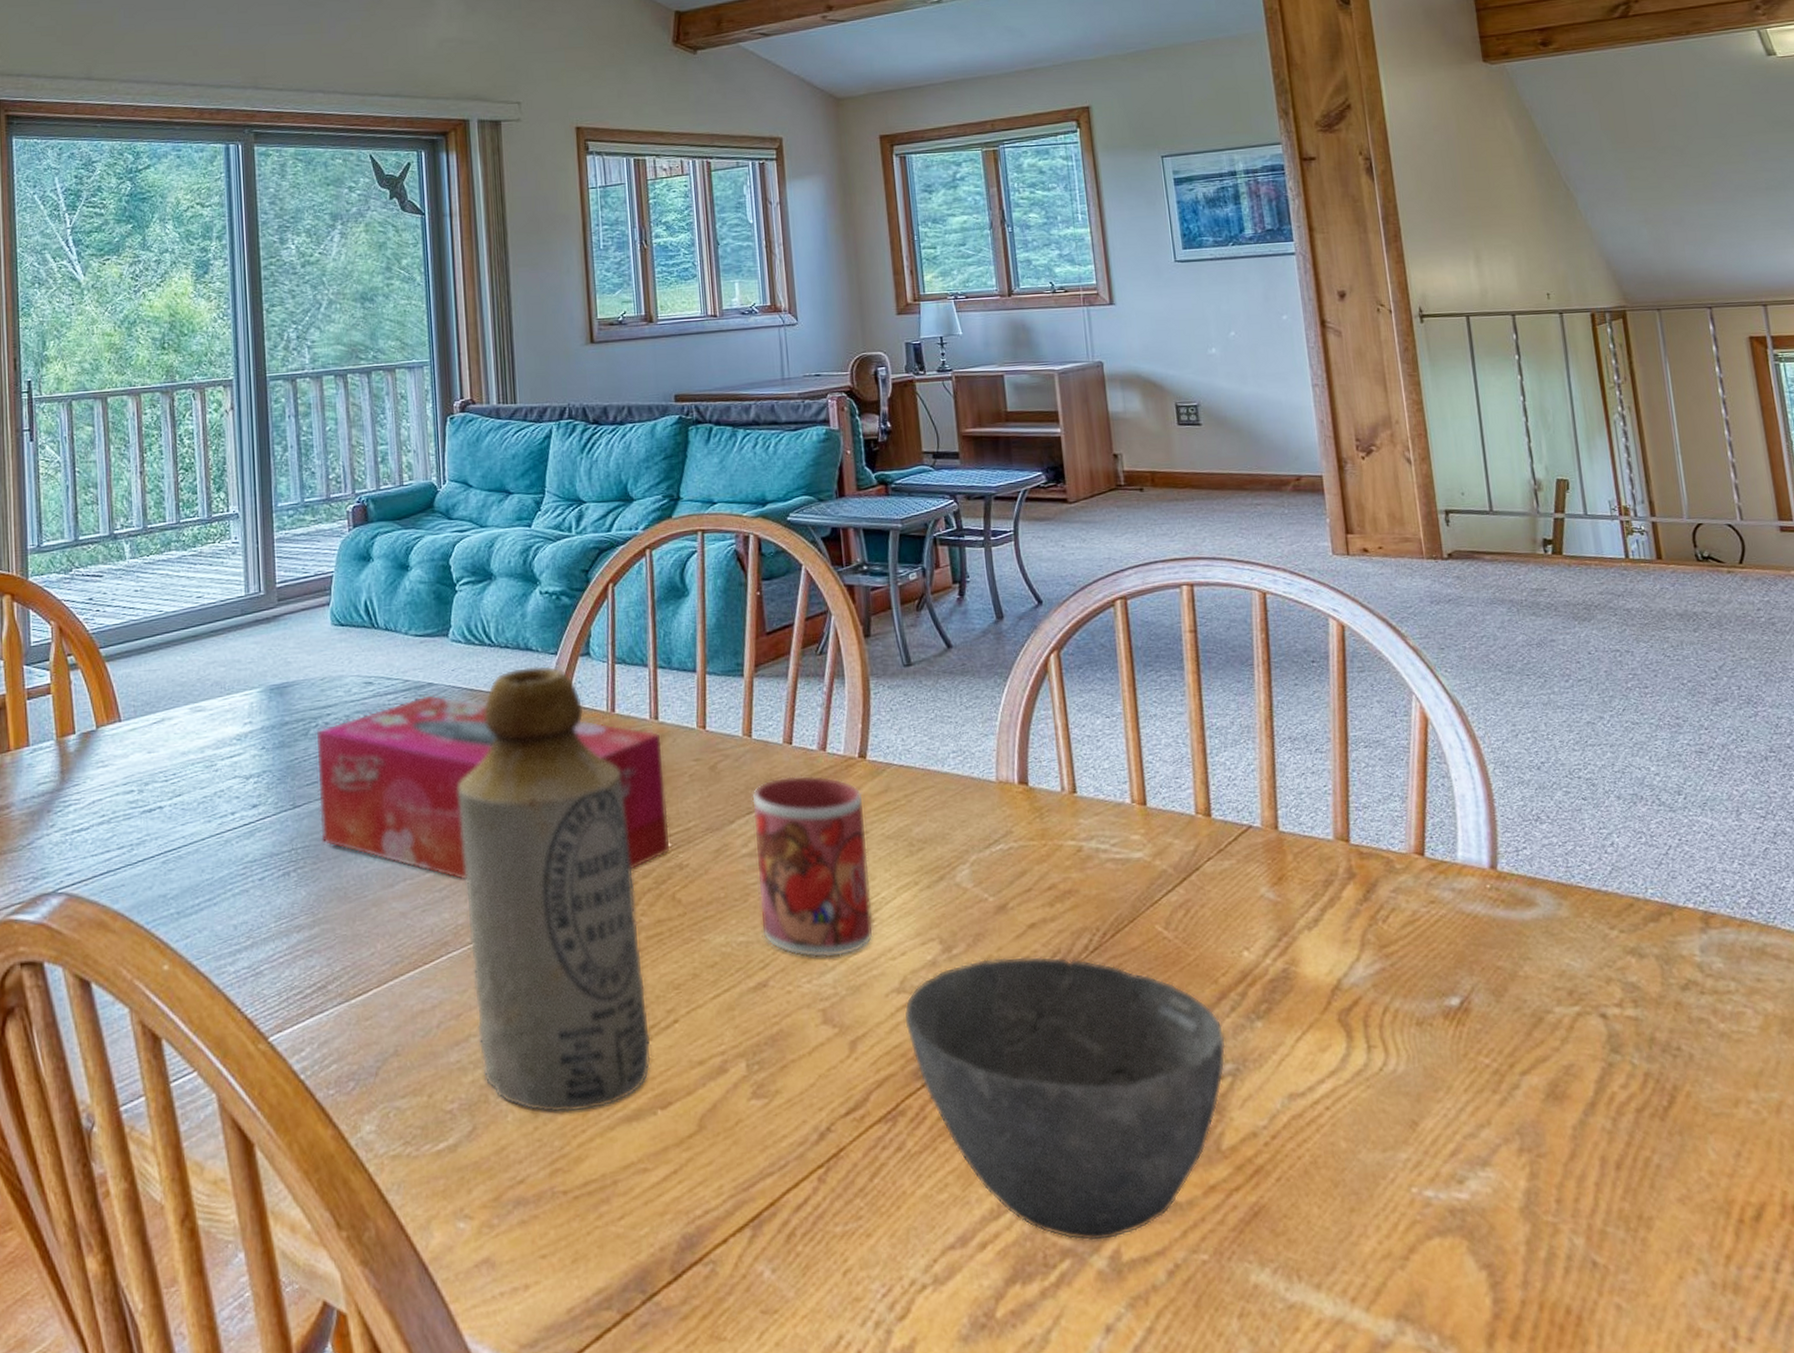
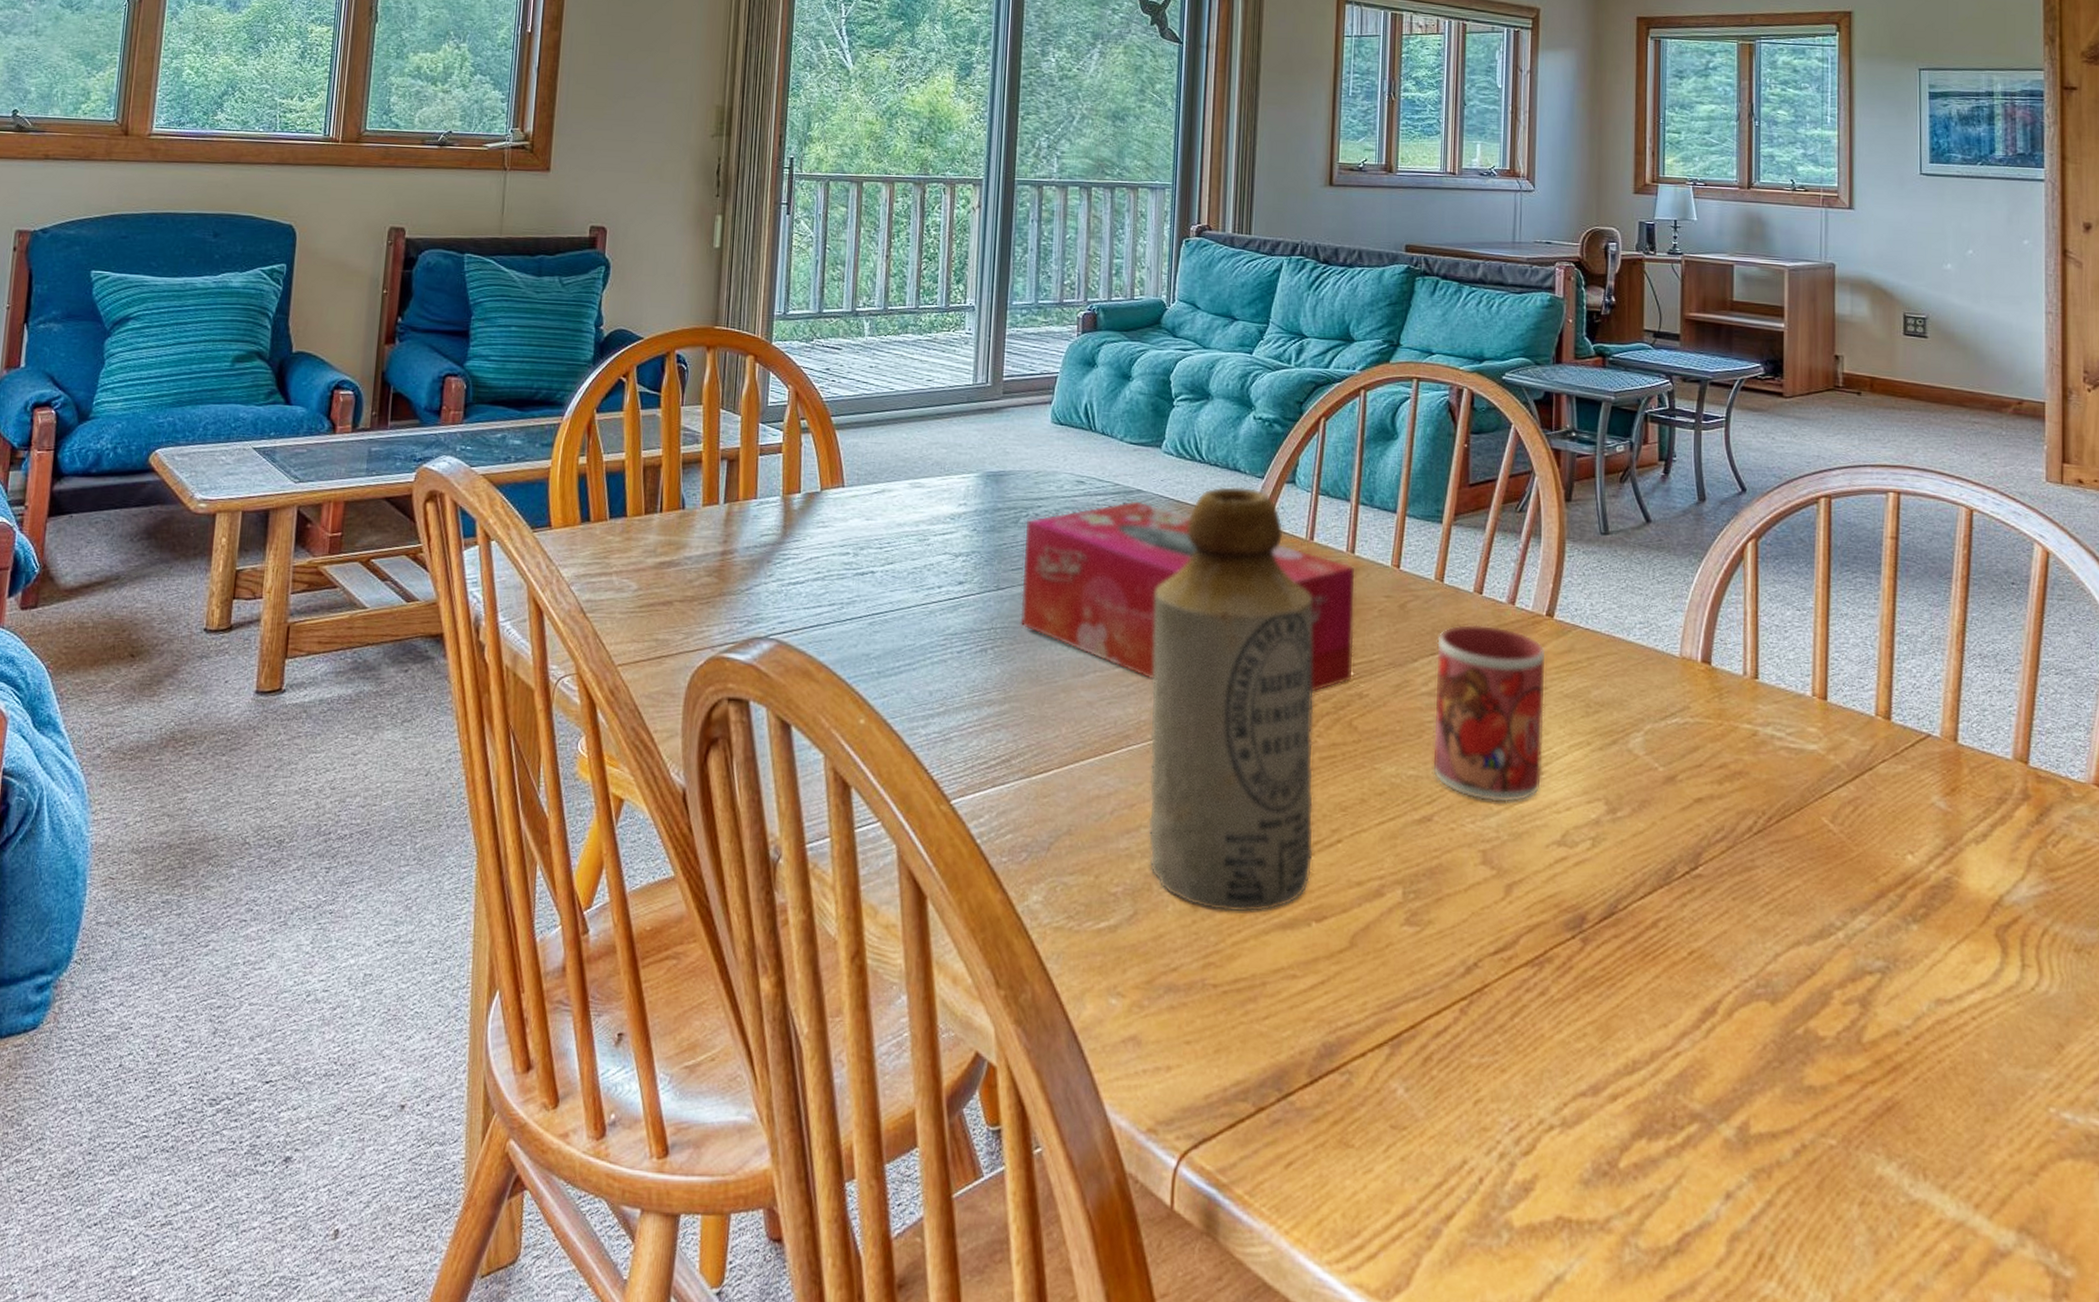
bowl: present [903,956,1226,1242] -> none [1561,825,1879,1111]

